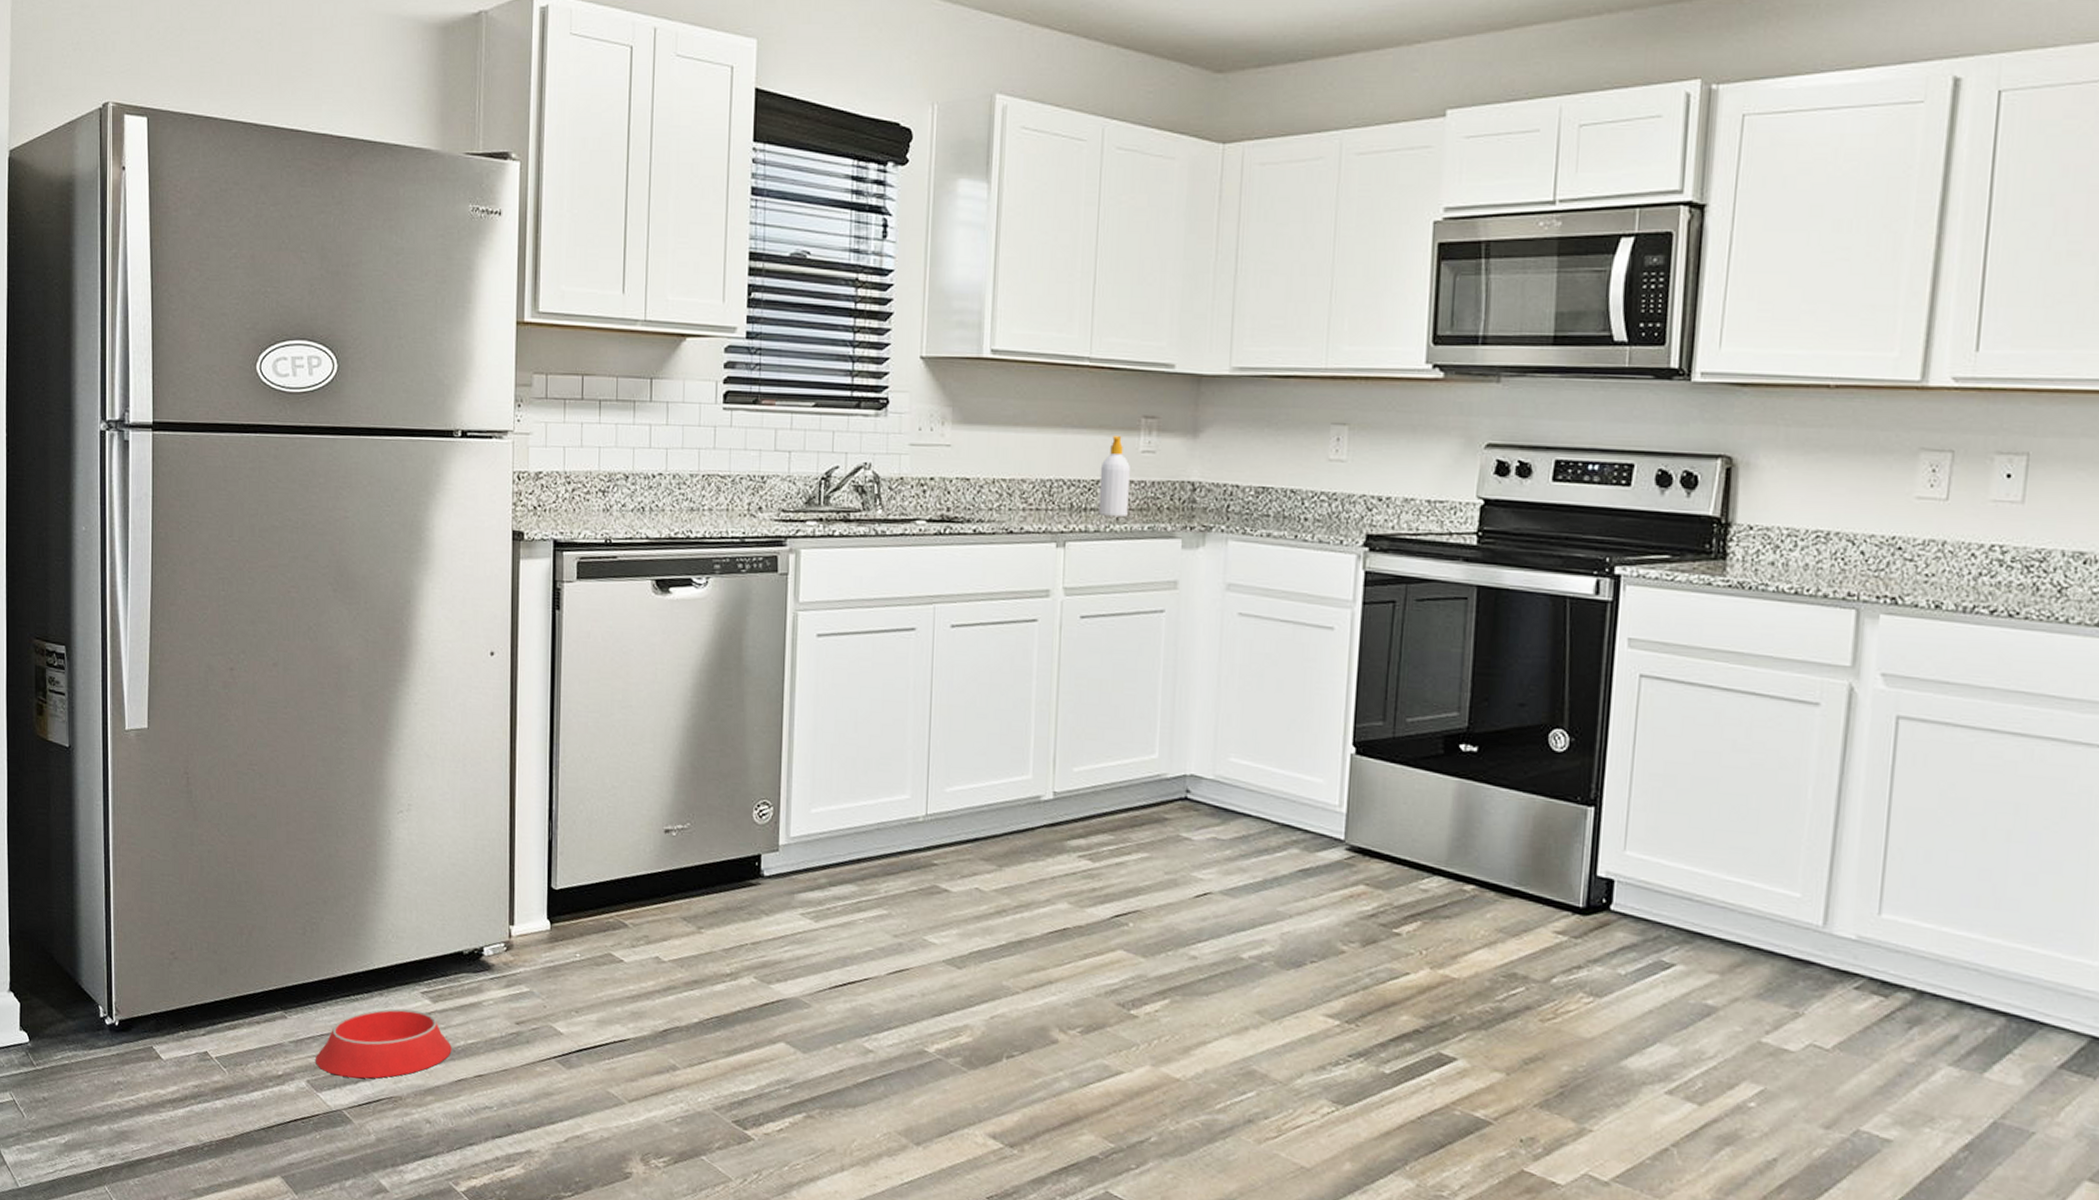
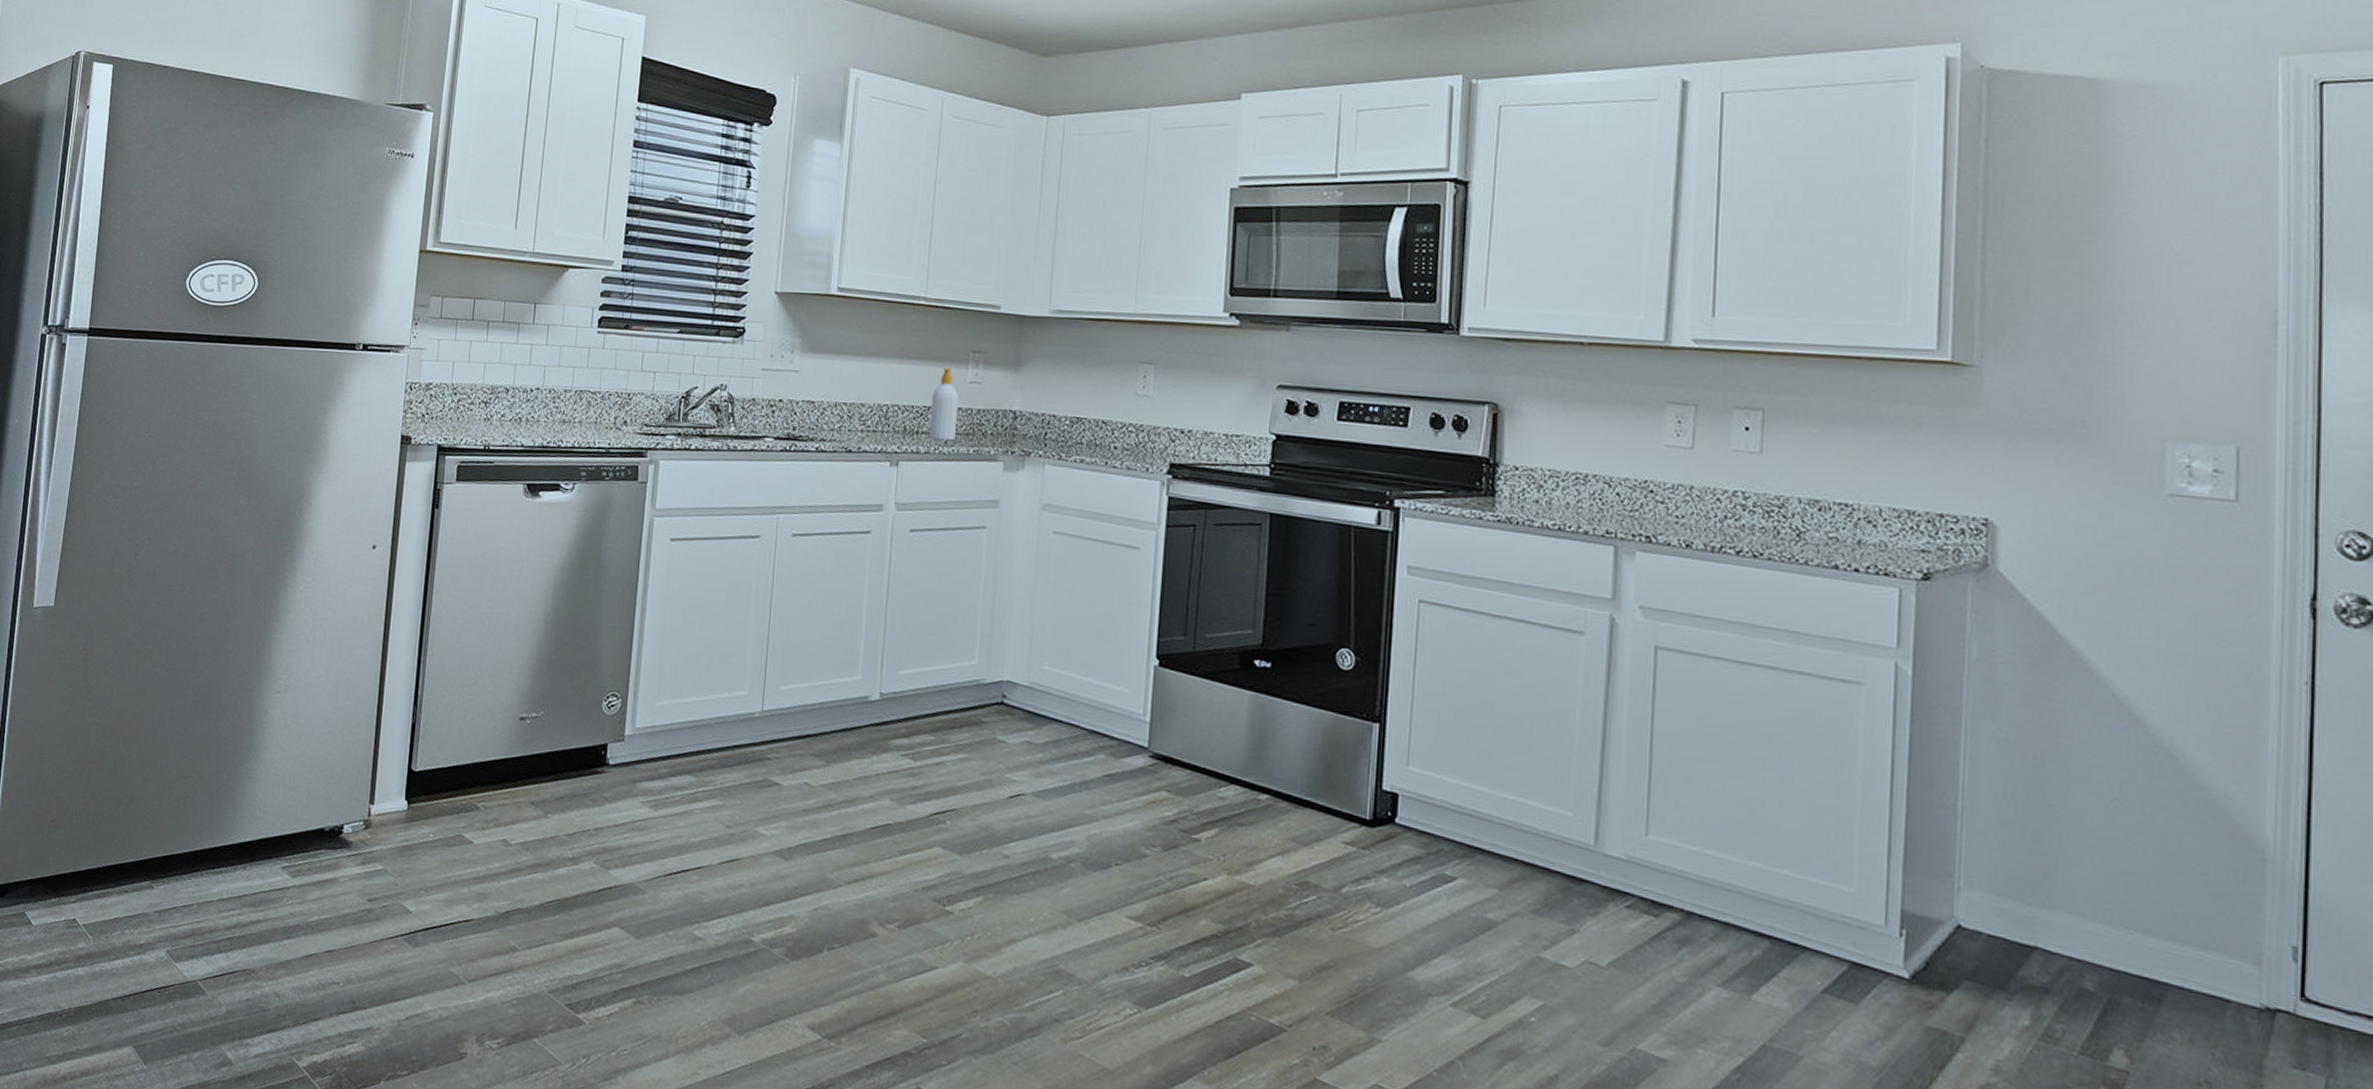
pet bowl: present [316,1008,452,1079] -> none [176,882,306,951]

